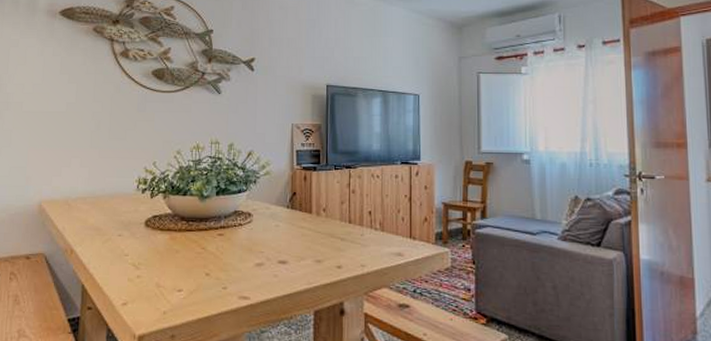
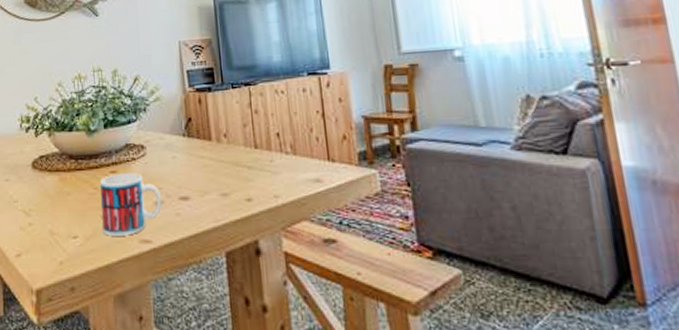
mug: none [206,236,263,292] -> present [99,173,162,236]

